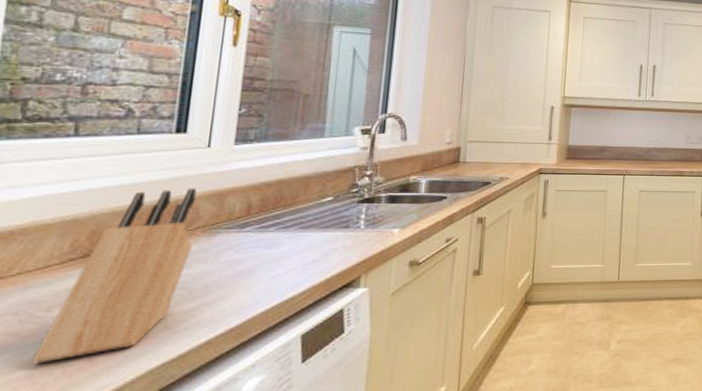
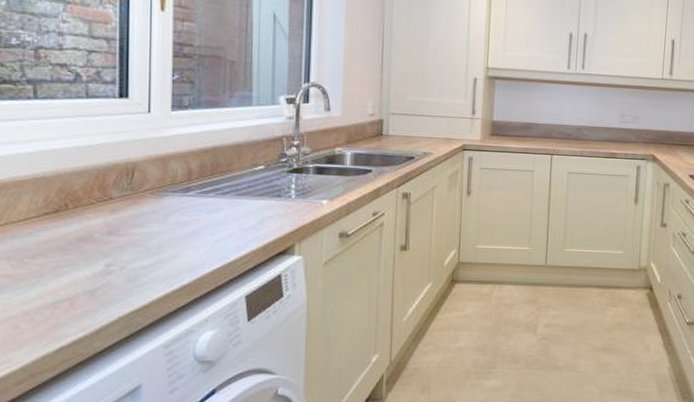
knife block: present [31,187,197,364] -> none [26,151,144,304]

